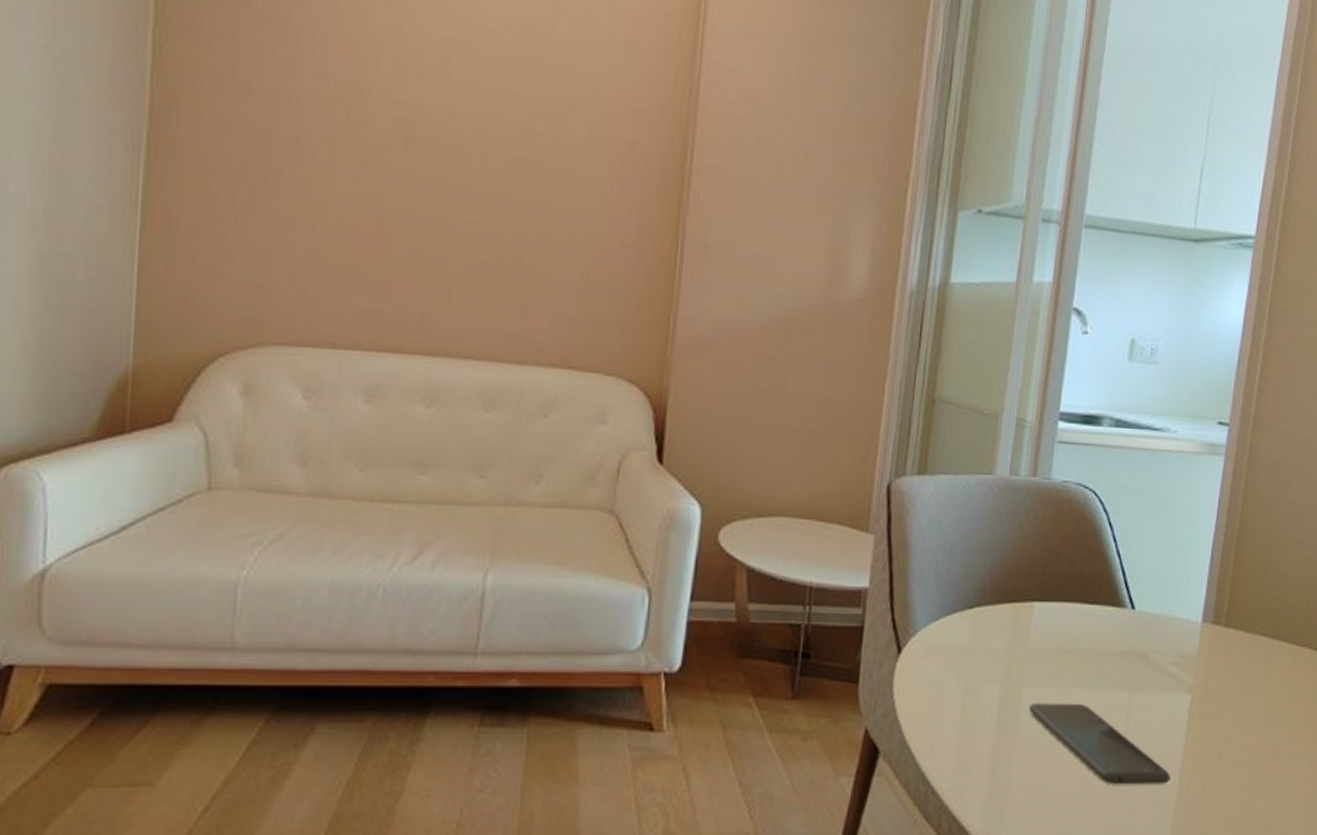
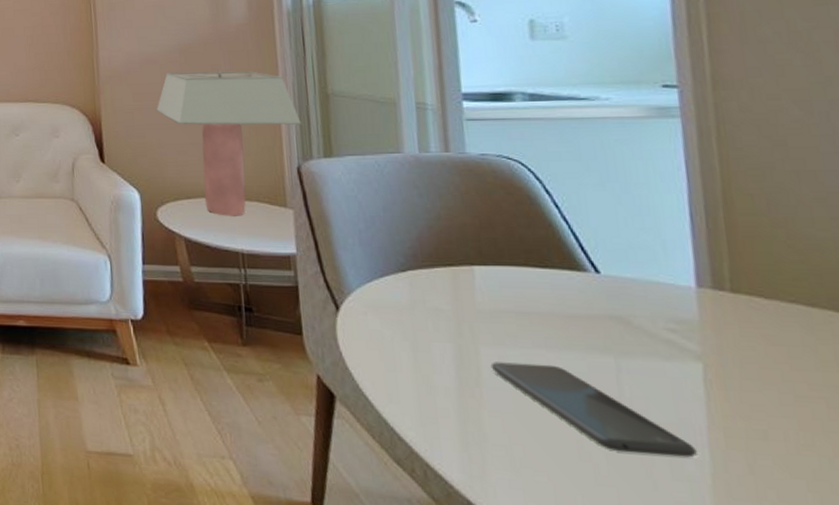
table lamp: none [739,350,902,541] -> present [156,67,302,216]

